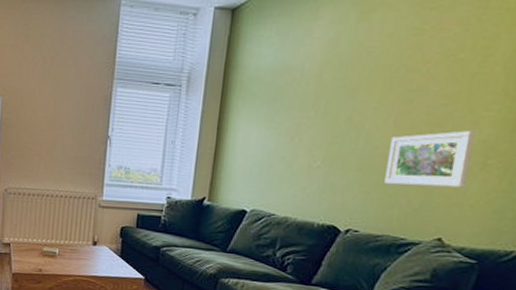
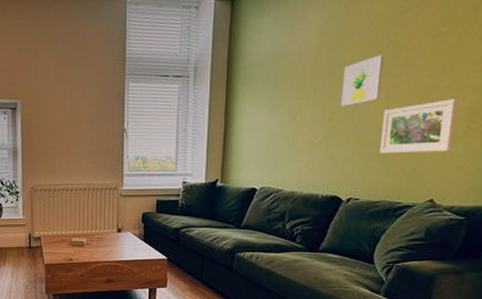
wall art: none [345,78,395,130] -> present [341,54,385,107]

